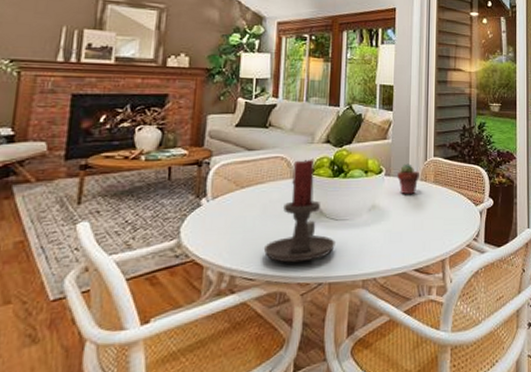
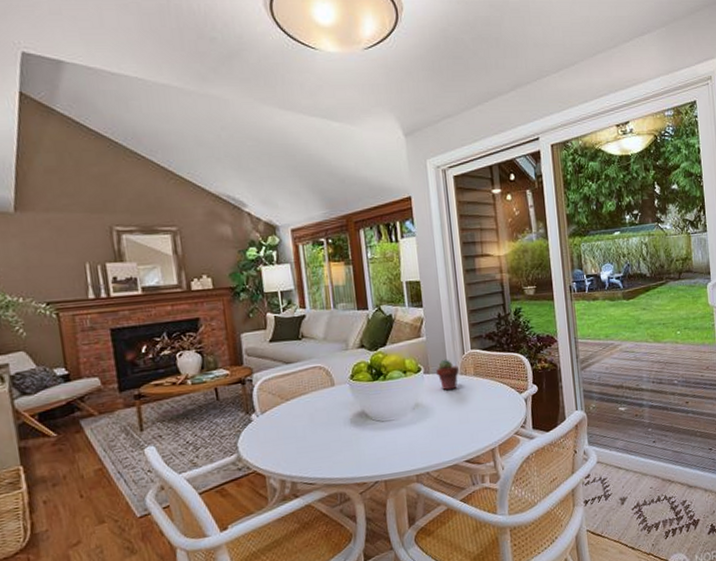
candle holder: present [263,159,335,263] -> none [317,365,385,466]

